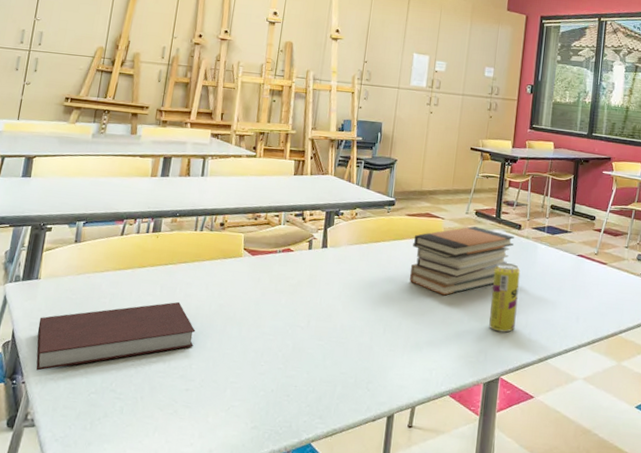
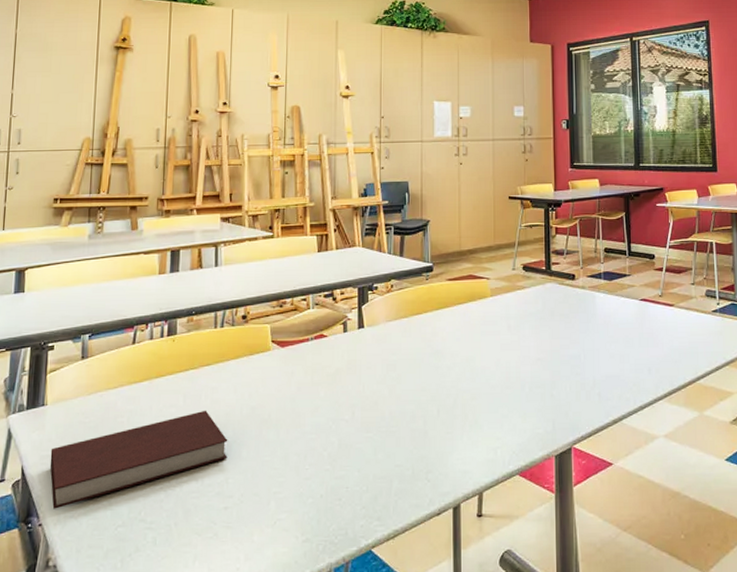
book stack: present [410,226,514,296] -> none [458,283,569,364]
beverage can: present [489,263,521,333] -> none [551,319,582,396]

